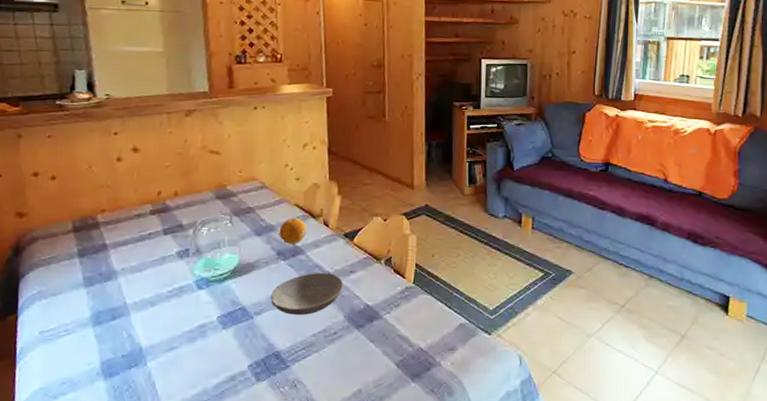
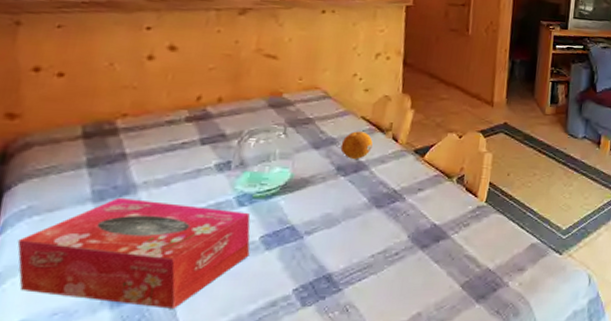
tissue box: none [32,282,210,381] -> present [17,197,251,309]
bowl: present [270,273,344,315] -> none [325,190,411,234]

